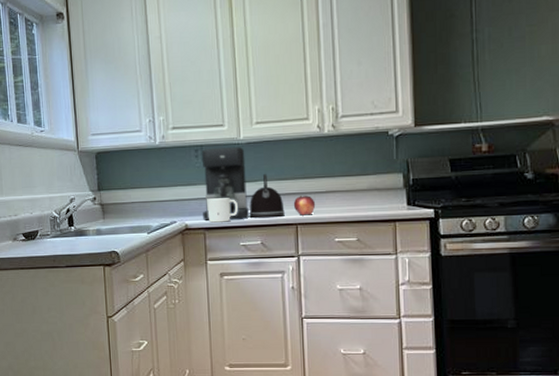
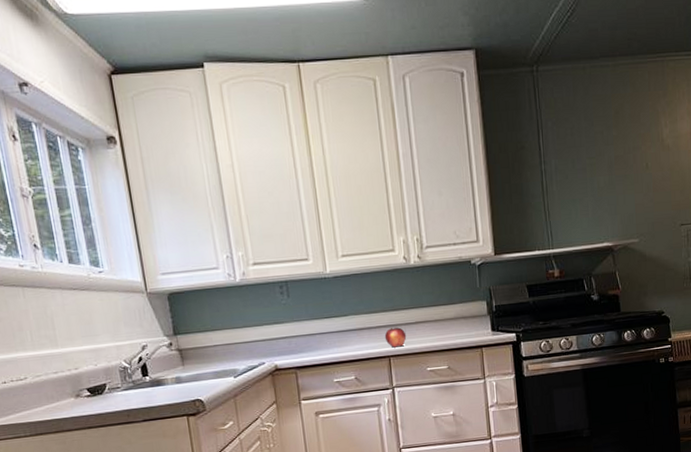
coffee maker: present [202,147,249,220] -> none [287,281,341,359]
mug: present [207,198,239,223] -> none [296,334,330,361]
kettle: present [249,173,285,219] -> none [341,307,377,354]

